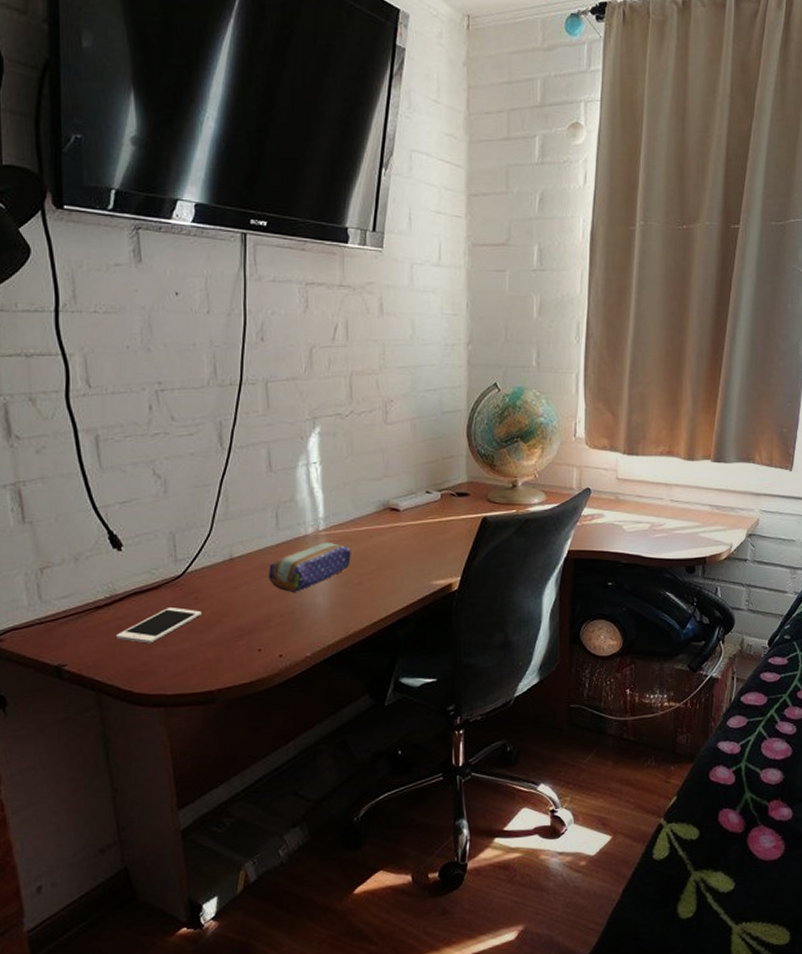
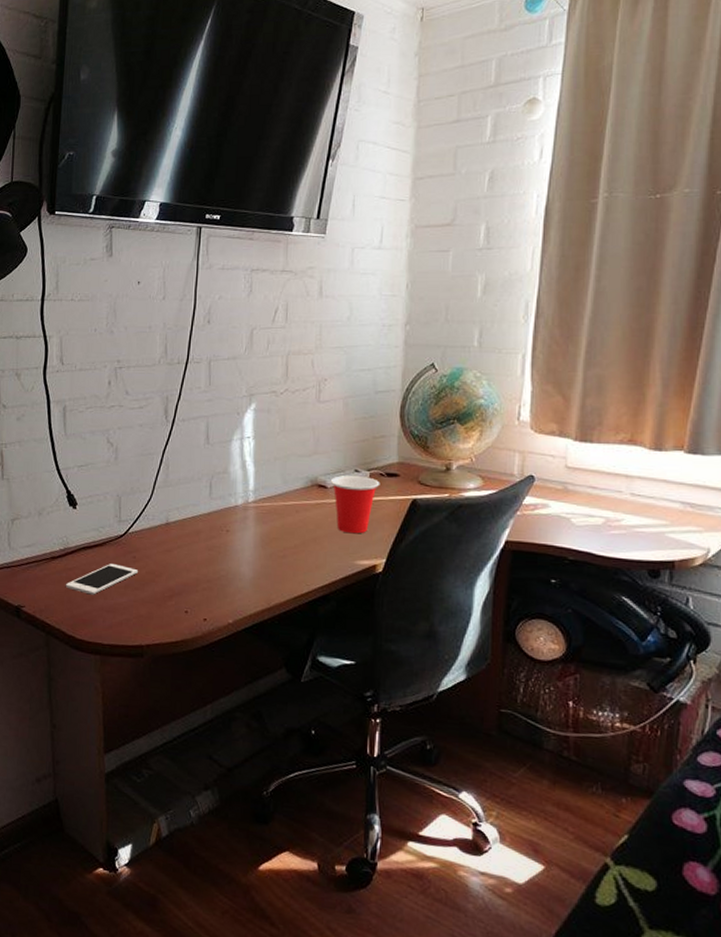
pencil case: present [269,541,351,592] -> none [199,513,278,560]
cup: none [402,497,452,555] -> present [330,475,380,534]

